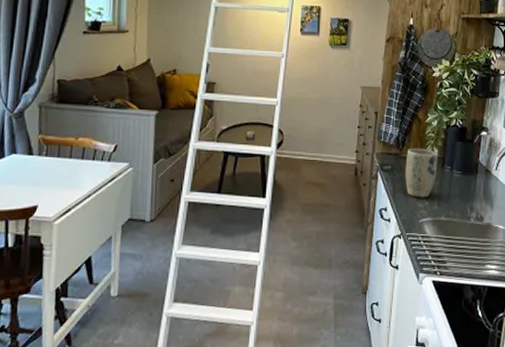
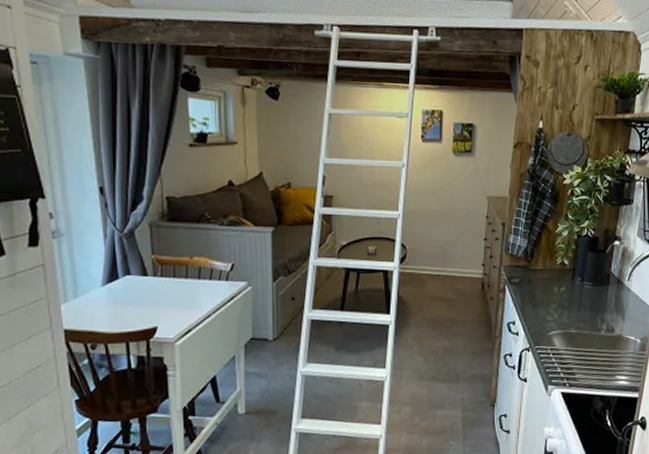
plant pot: present [405,149,438,198] -> none [534,261,568,311]

